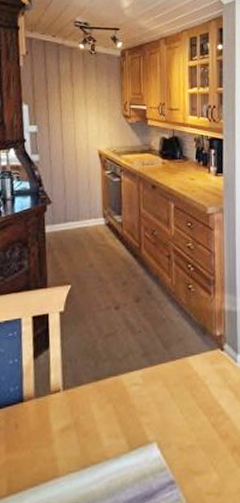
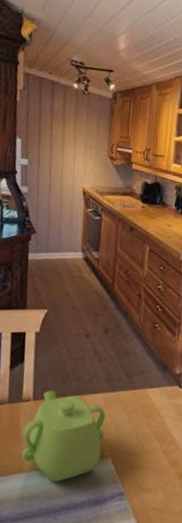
teapot: none [54,375,146,482] -> present [21,390,106,481]

